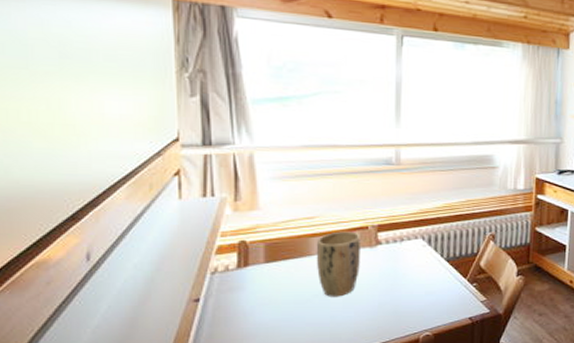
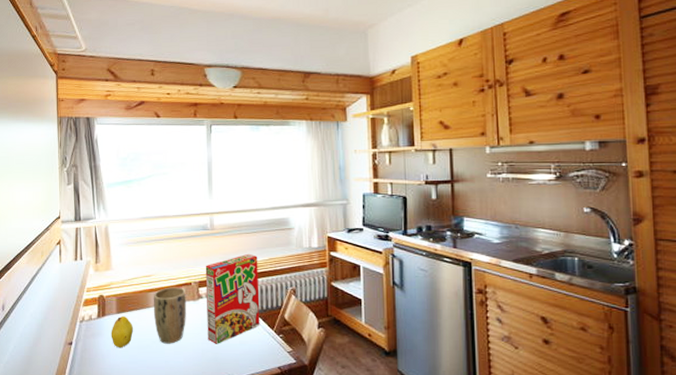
fruit: none [256,265,288,304] -> present [111,315,133,348]
cereal box: none [386,194,453,296] -> present [205,253,260,344]

